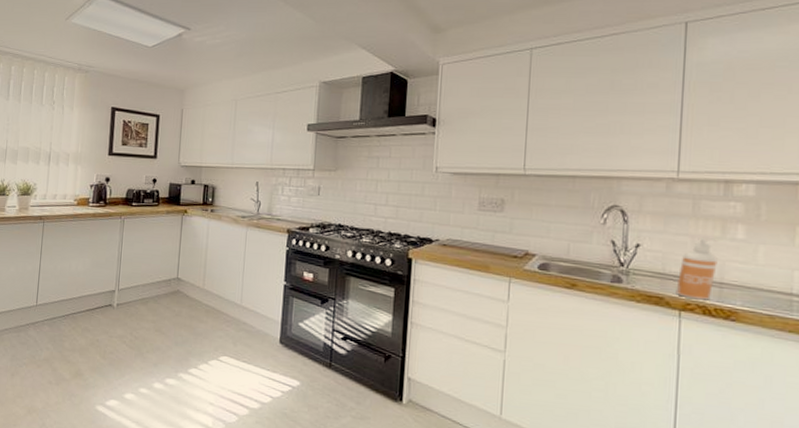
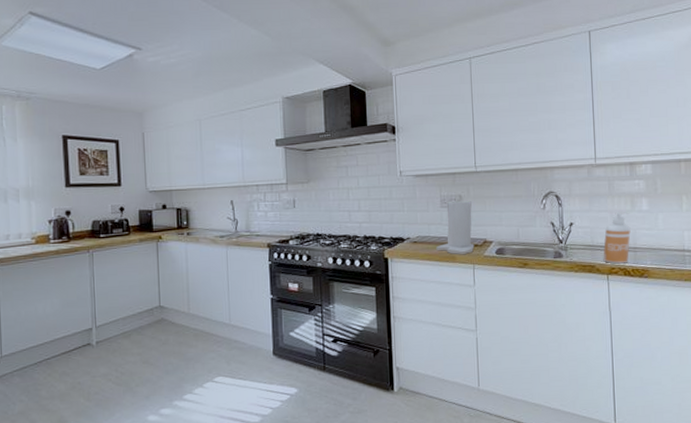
paper towel: none [468,205,515,266] -> present [436,201,475,255]

